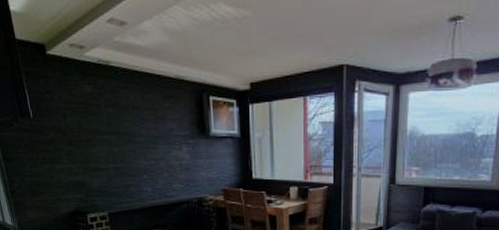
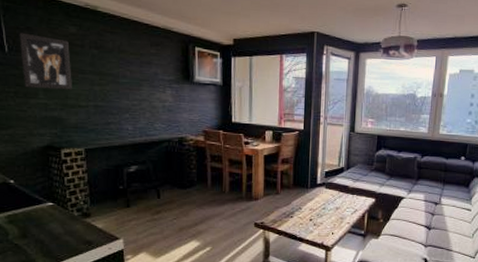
wall art: none [41,96,92,153] -> present [19,32,72,90]

